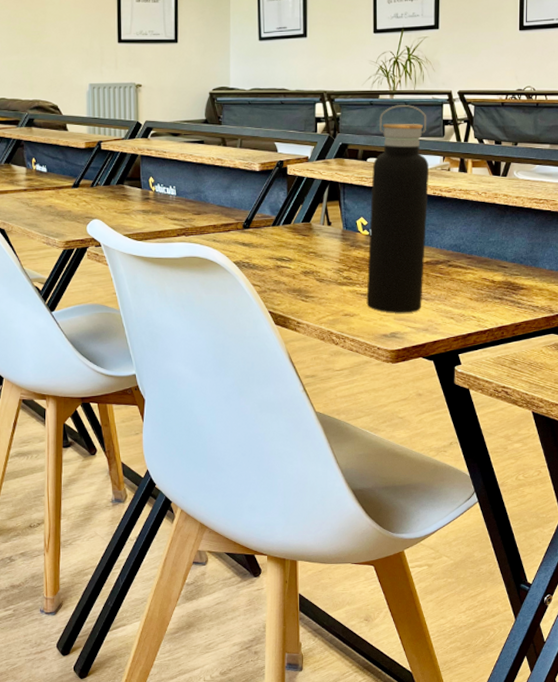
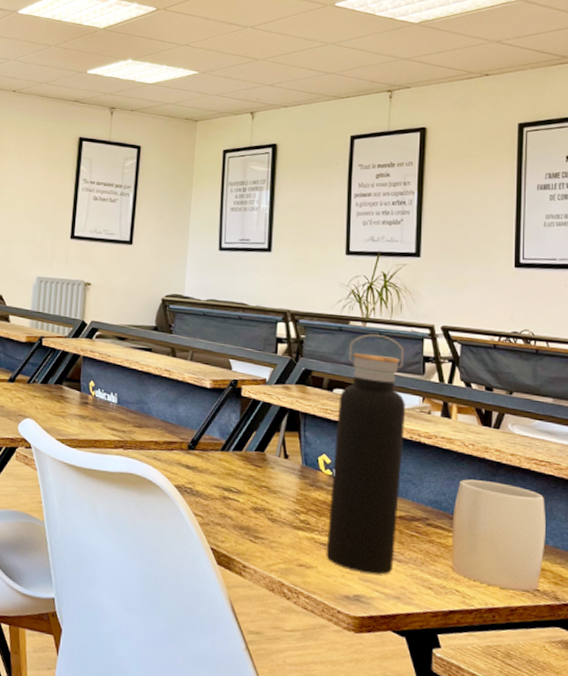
mug: none [469,222,543,310] -> present [452,479,545,591]

